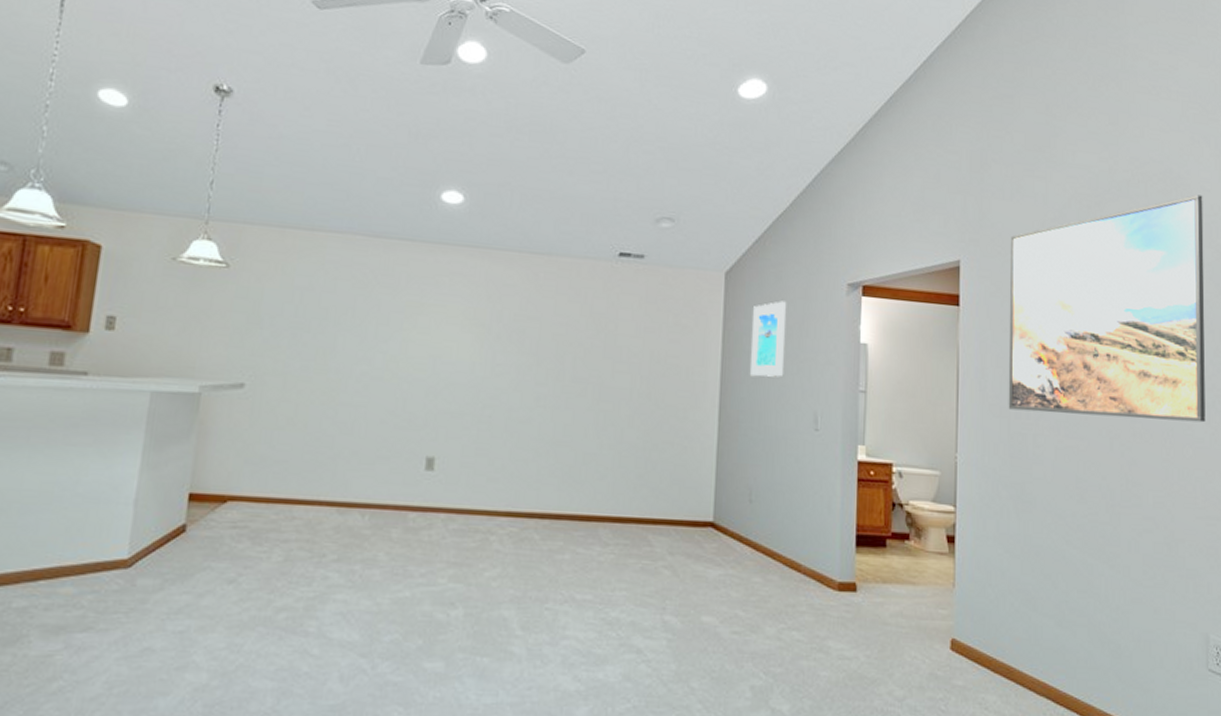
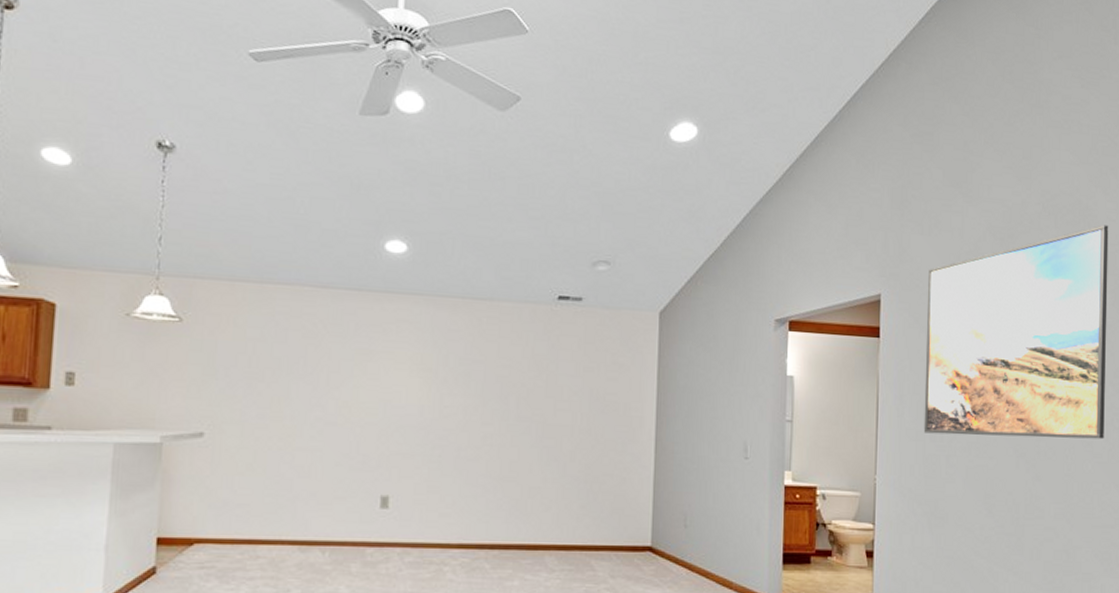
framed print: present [750,301,786,377] -> none [684,338,717,411]

